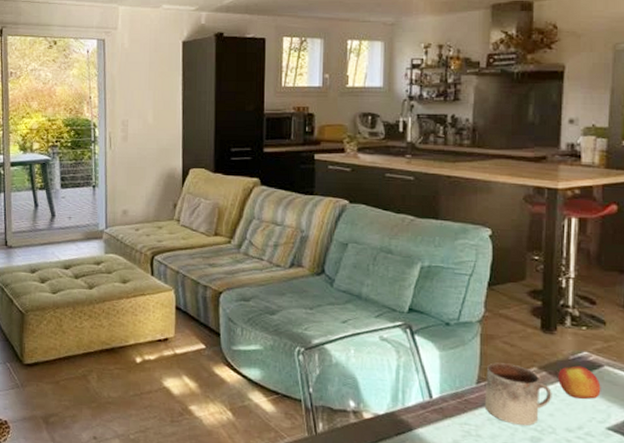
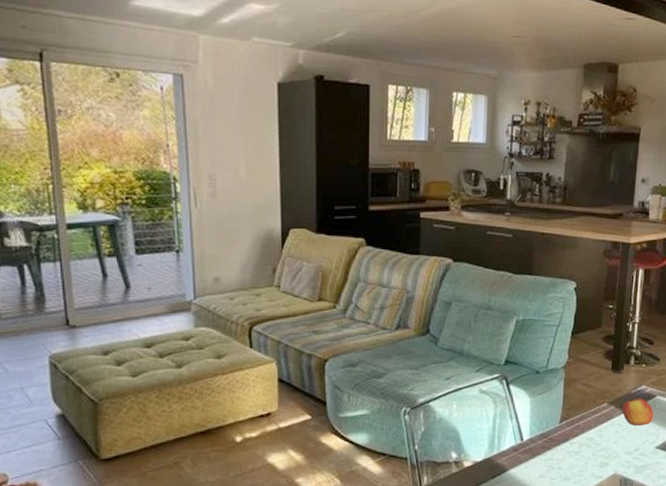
mug: present [484,362,552,426] -> none [565,402,618,454]

